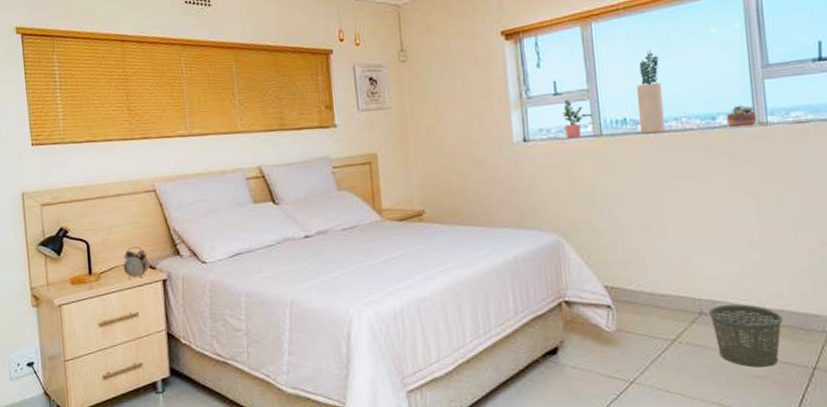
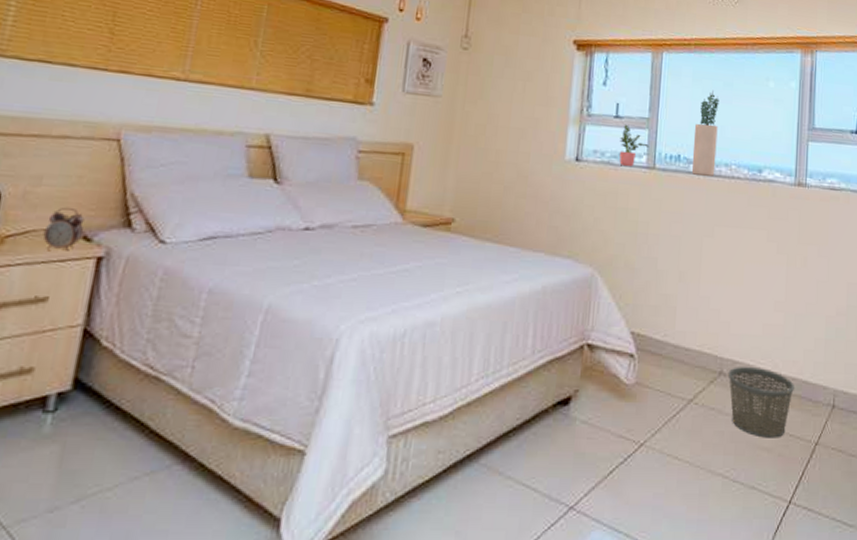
succulent plant: present [726,105,762,130] -> none [769,162,801,187]

